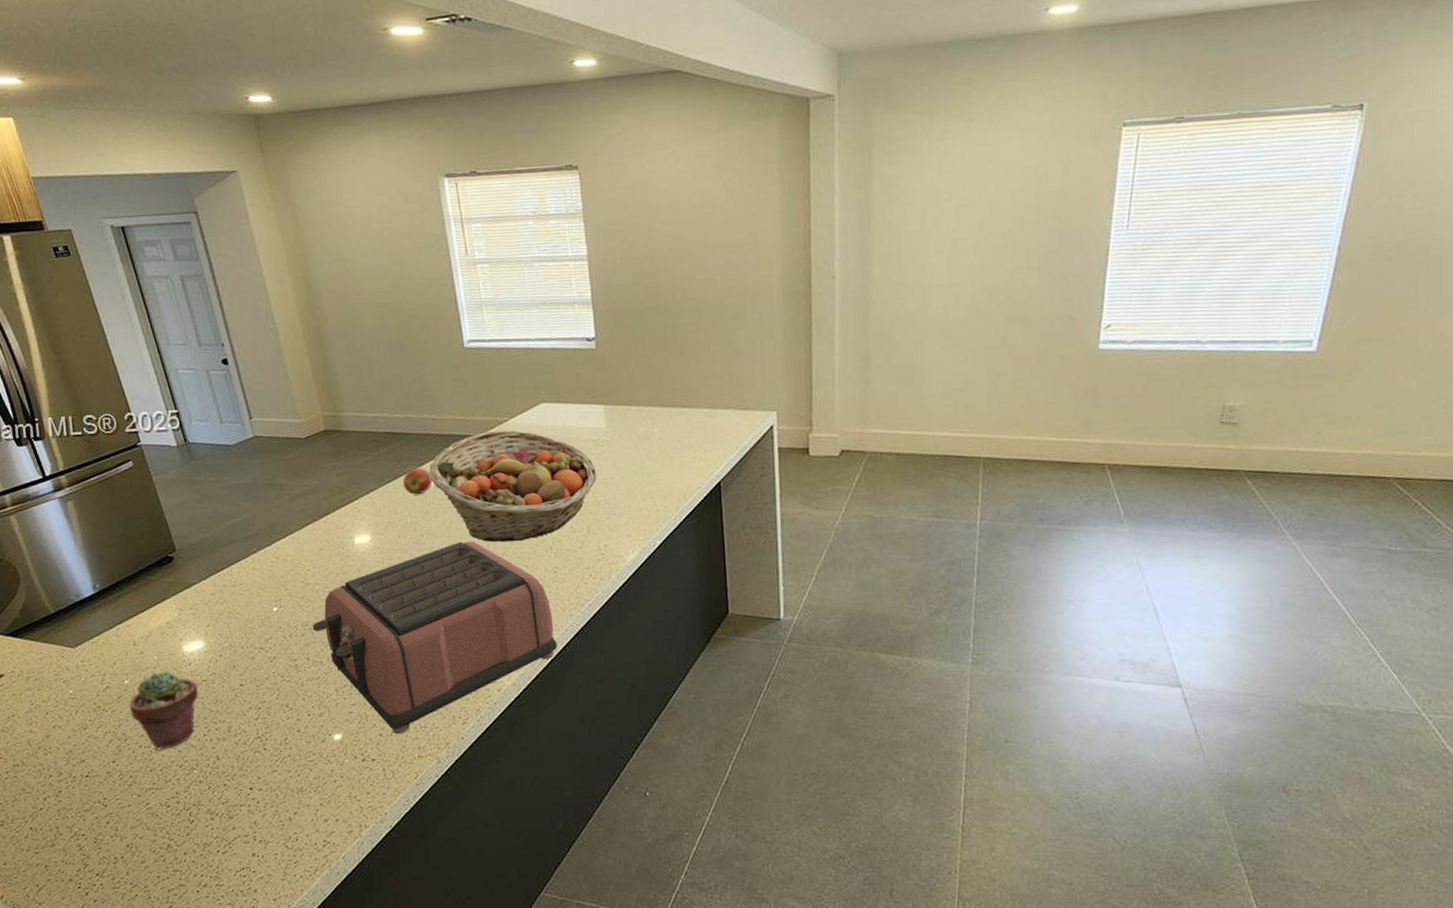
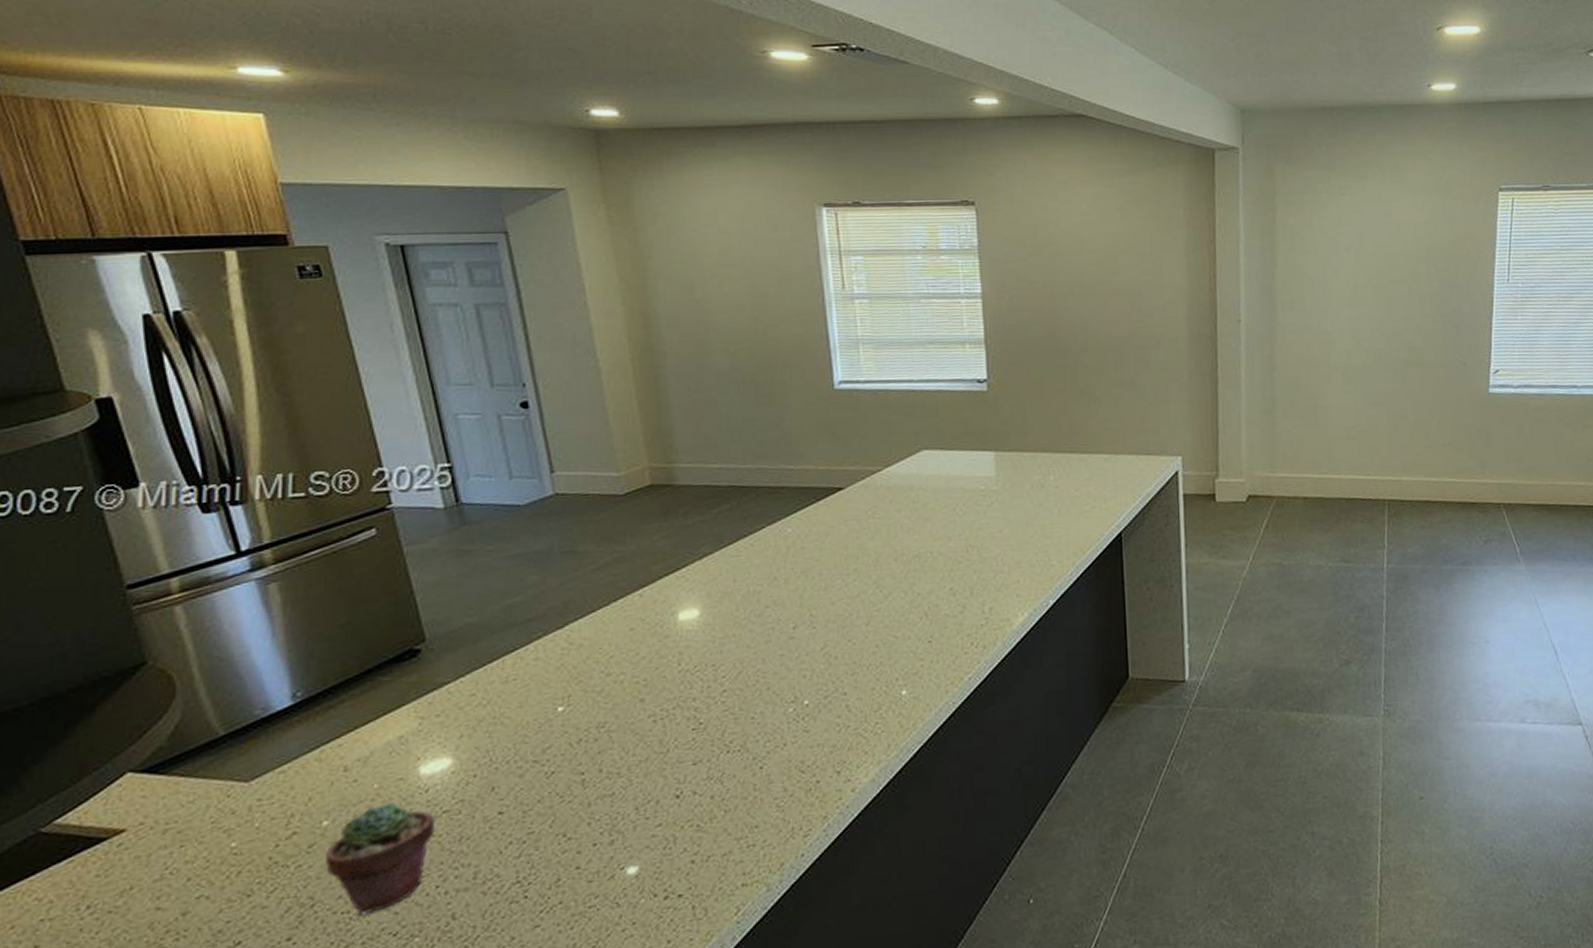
toaster: present [312,541,558,735] -> none [610,610,929,859]
apple: present [402,468,432,495] -> none [746,526,785,559]
fruit basket: present [429,430,597,543] -> none [781,481,984,611]

